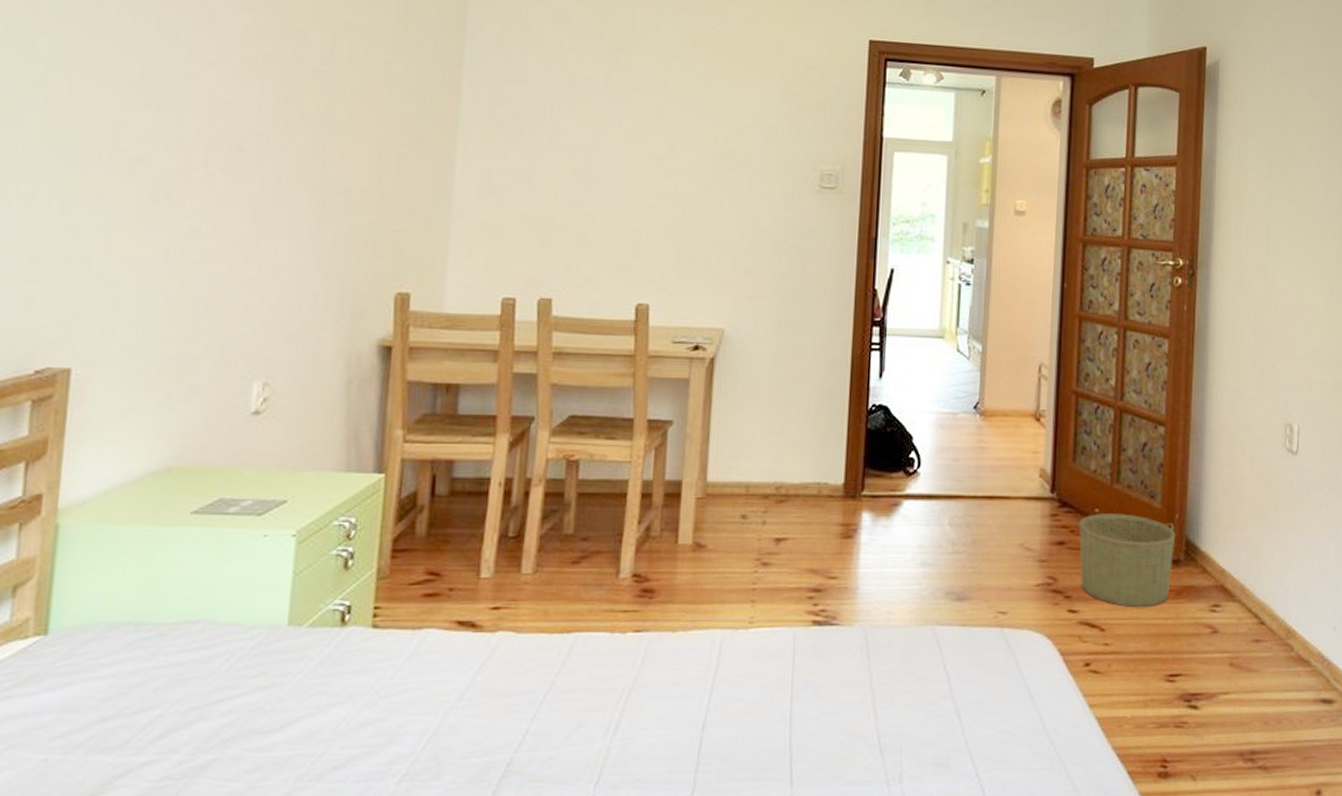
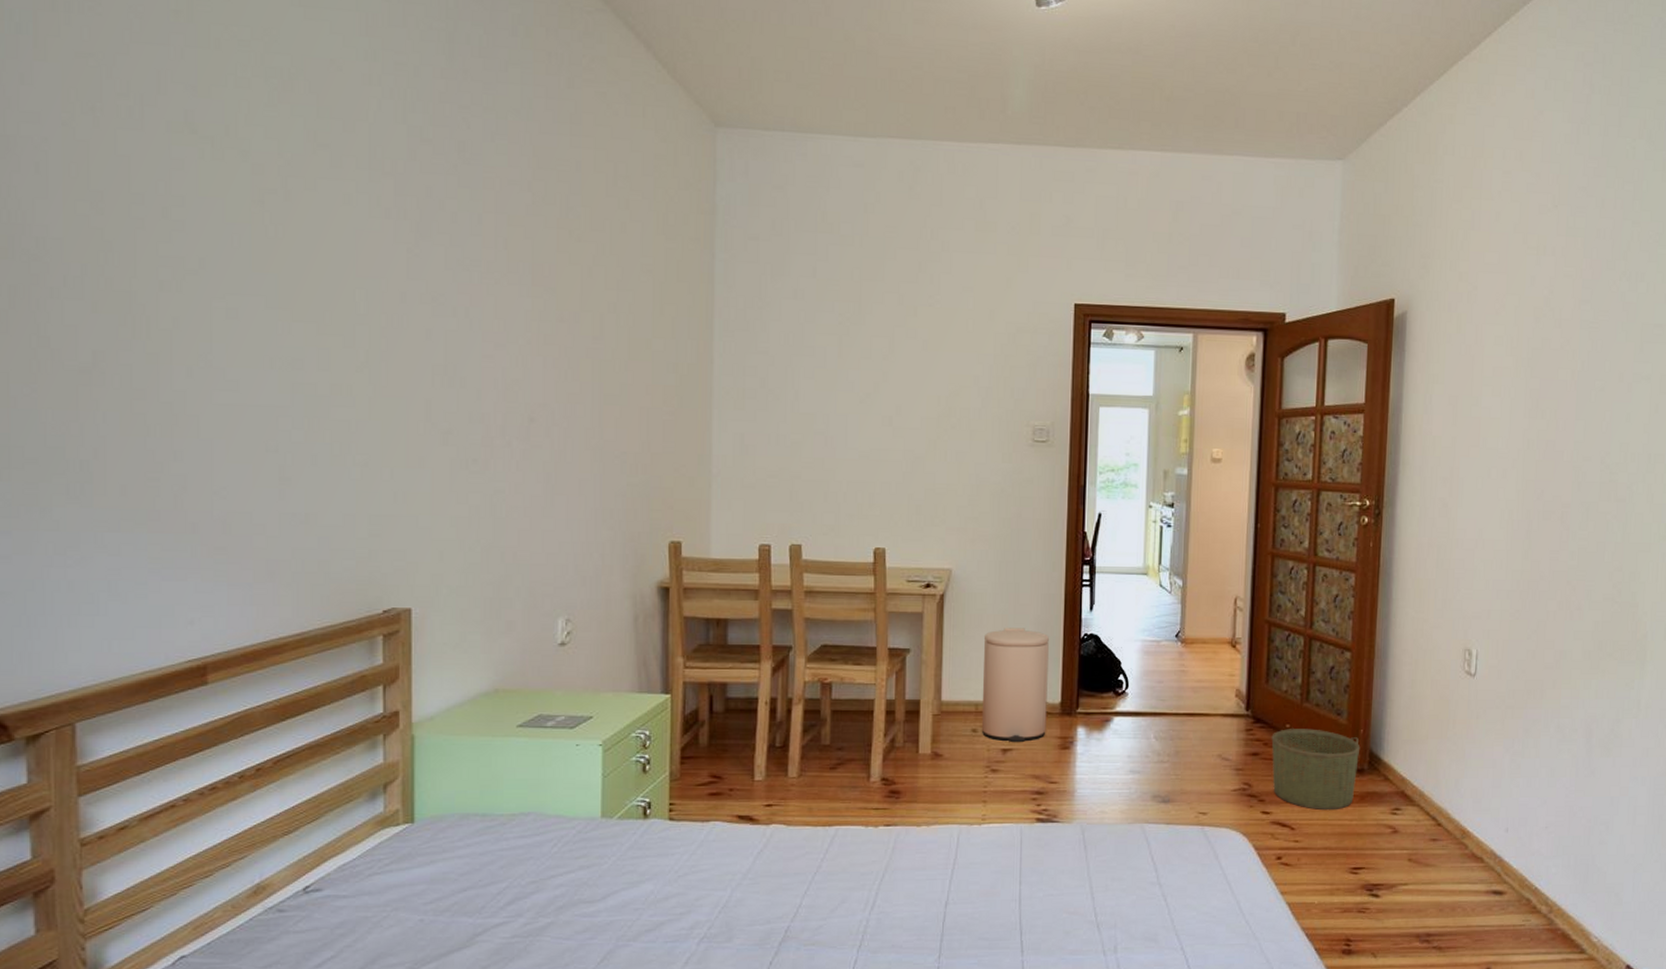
pedal bin: none [752,397,832,531] -> present [981,628,1049,743]

